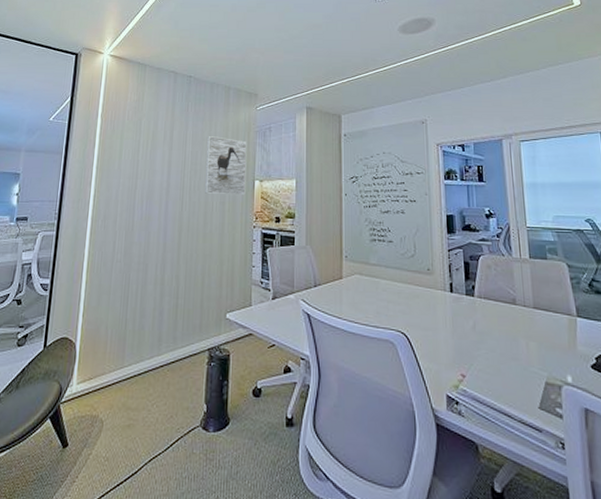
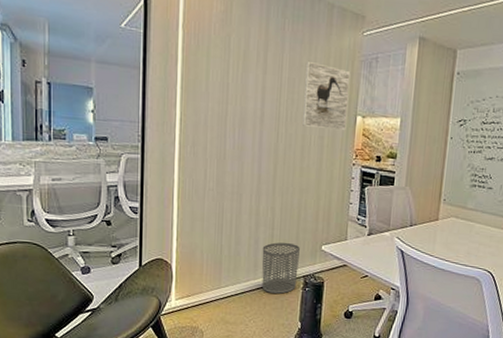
waste bin: none [165,313,204,371] -> present [262,242,300,294]

